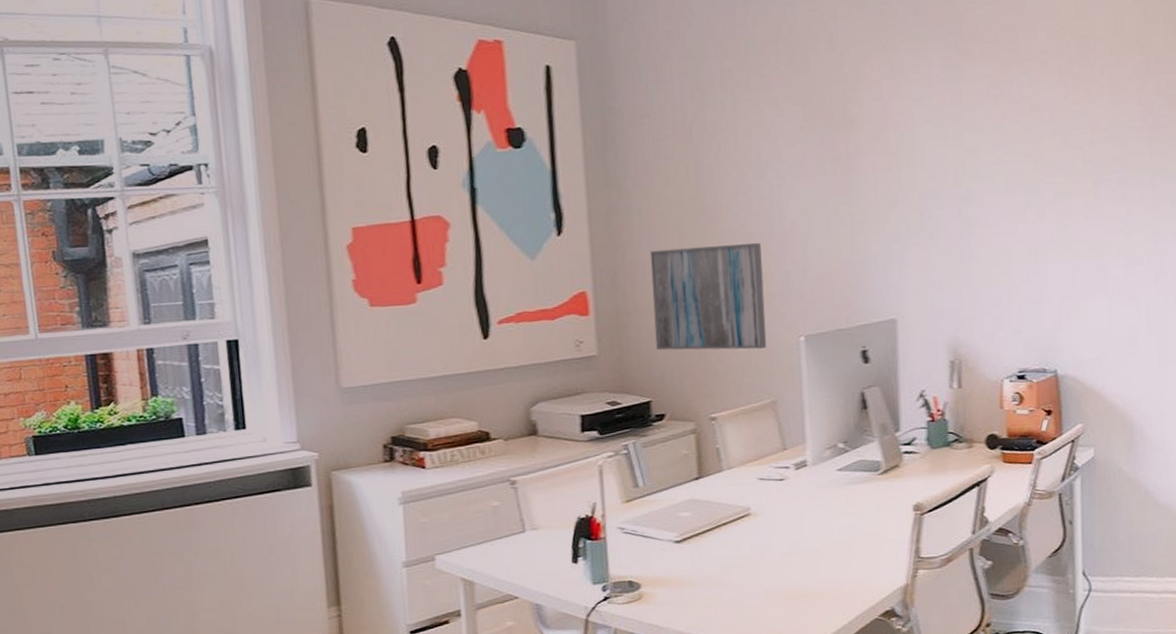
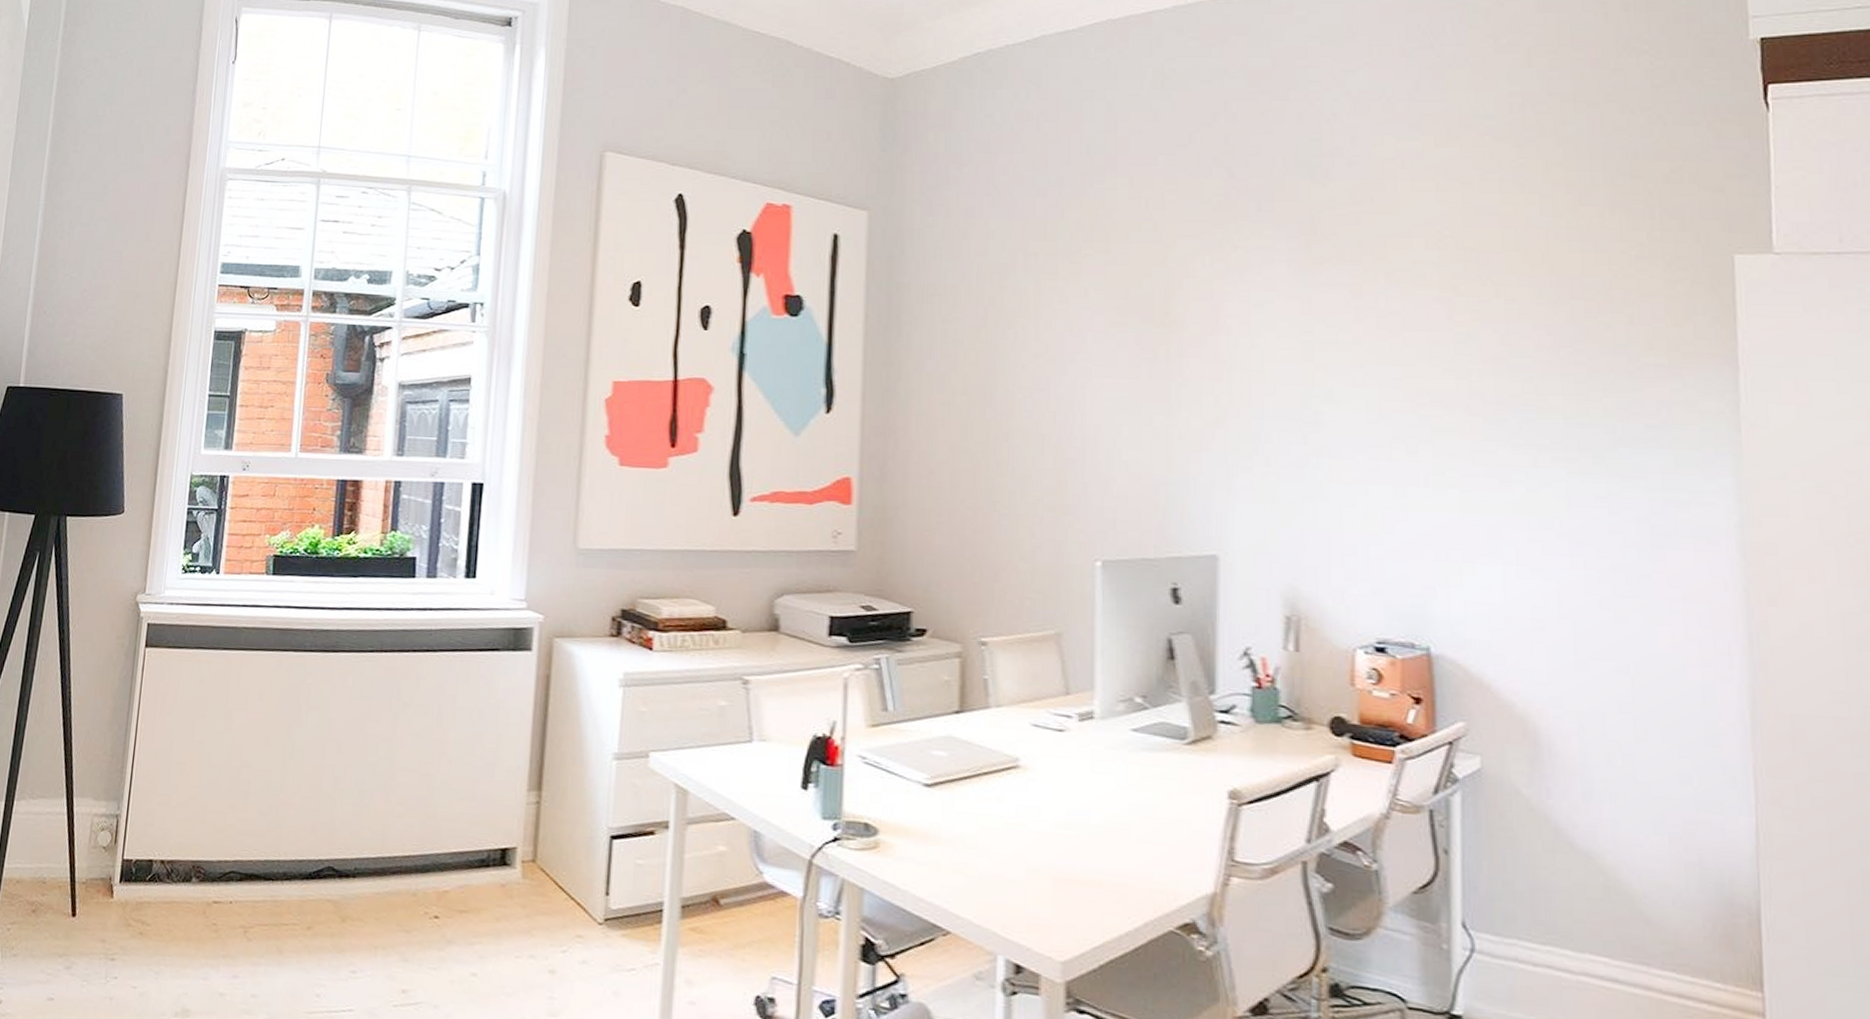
wall art: present [650,242,767,350] -> none [924,441,1056,569]

